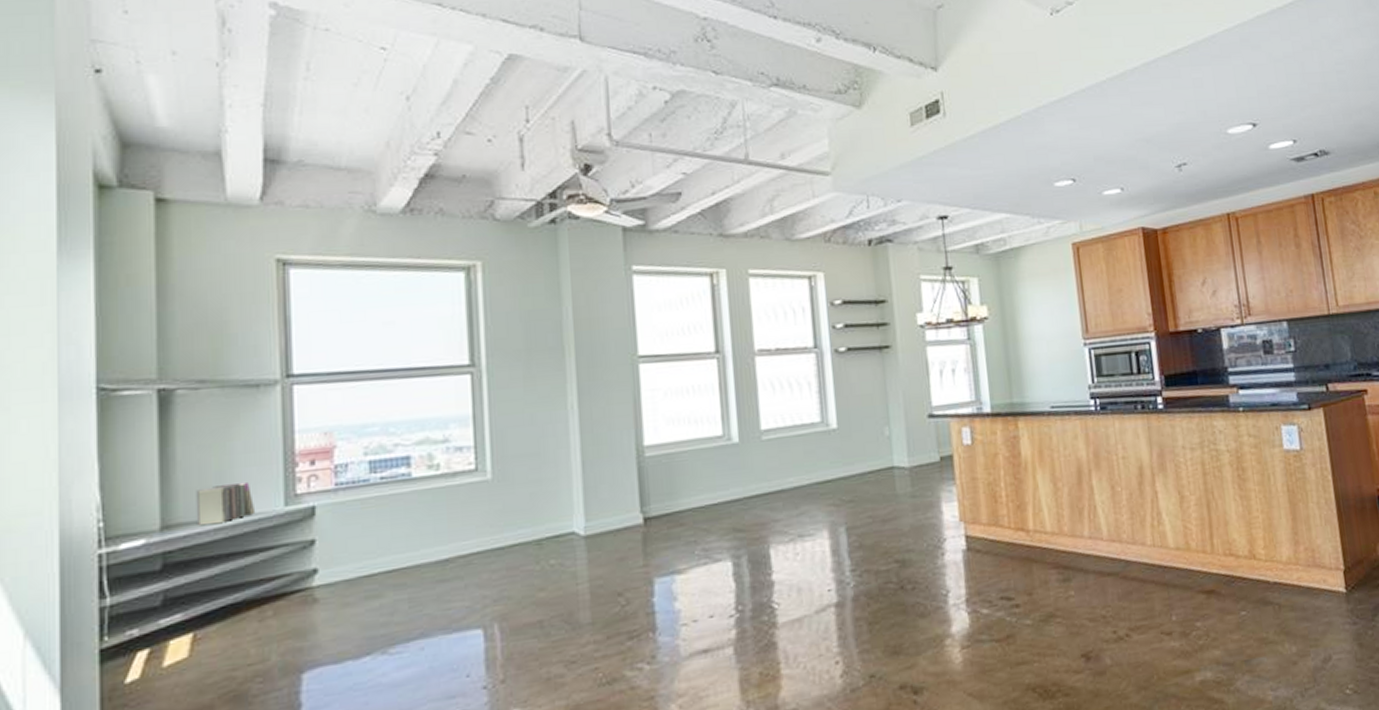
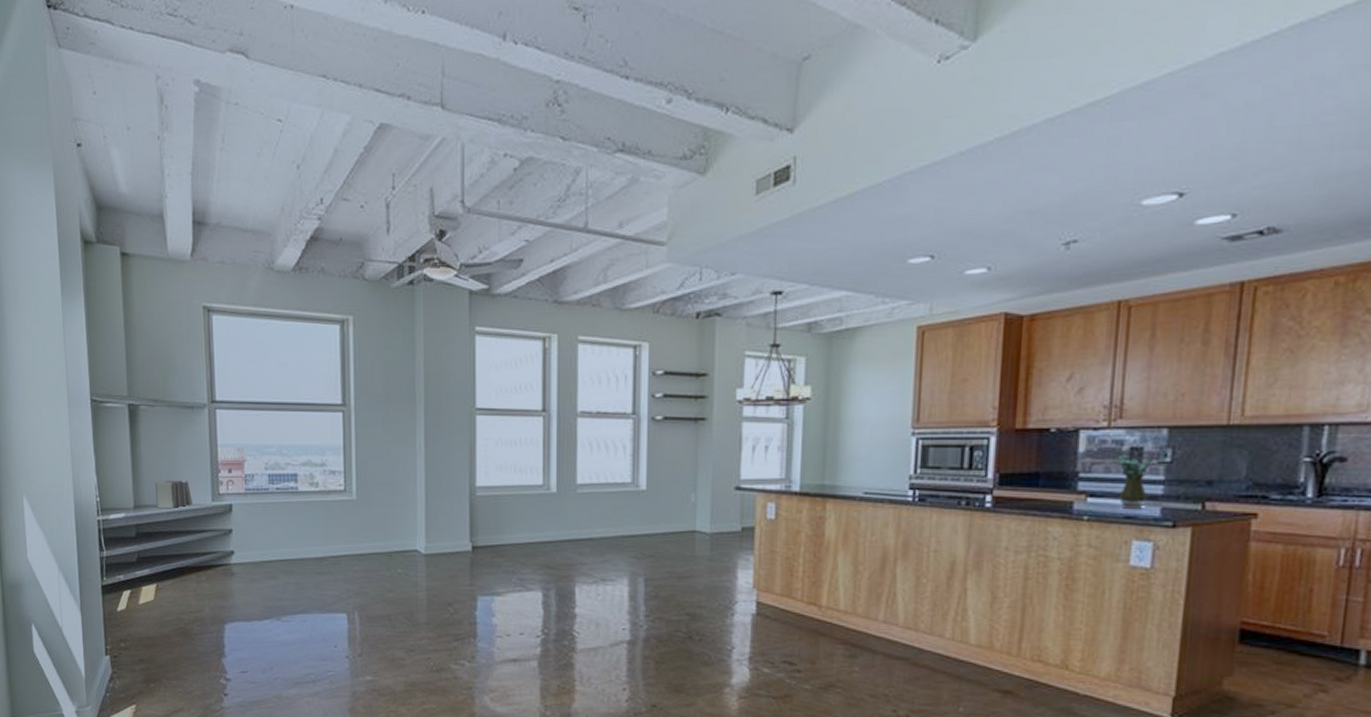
vase: none [1252,346,1285,397] -> present [1115,452,1153,509]

